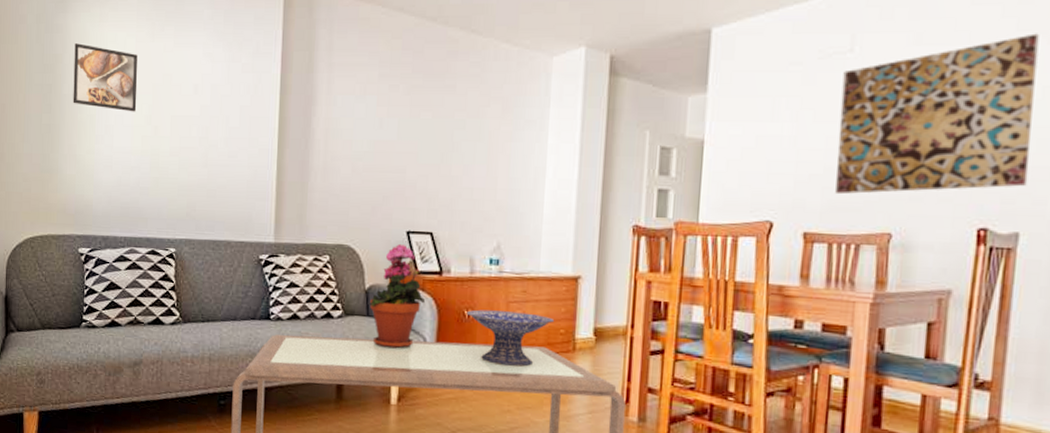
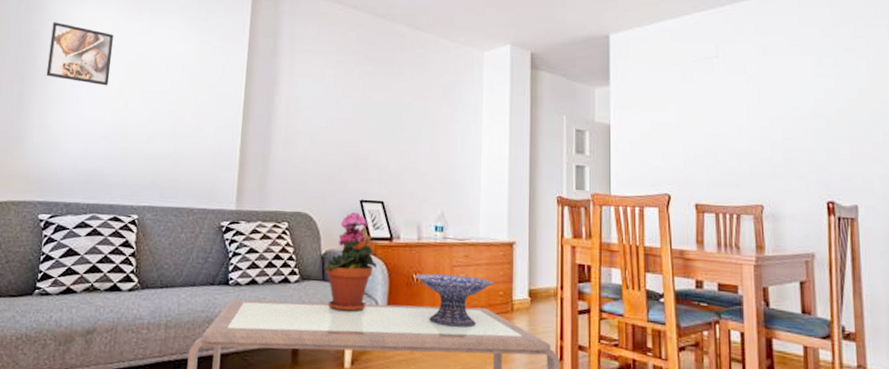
wall art: present [835,33,1039,195] -> none [713,49,858,172]

